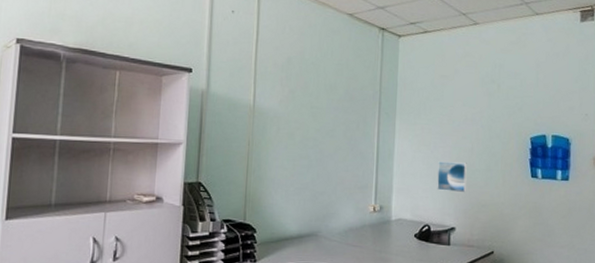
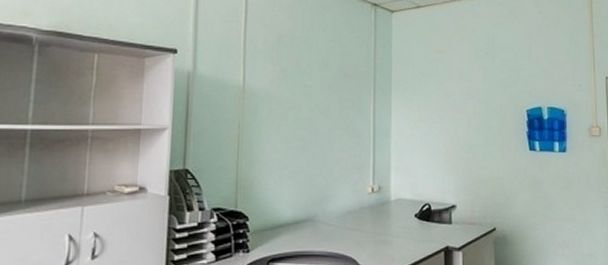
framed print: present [437,161,467,193] -> none [436,137,465,169]

